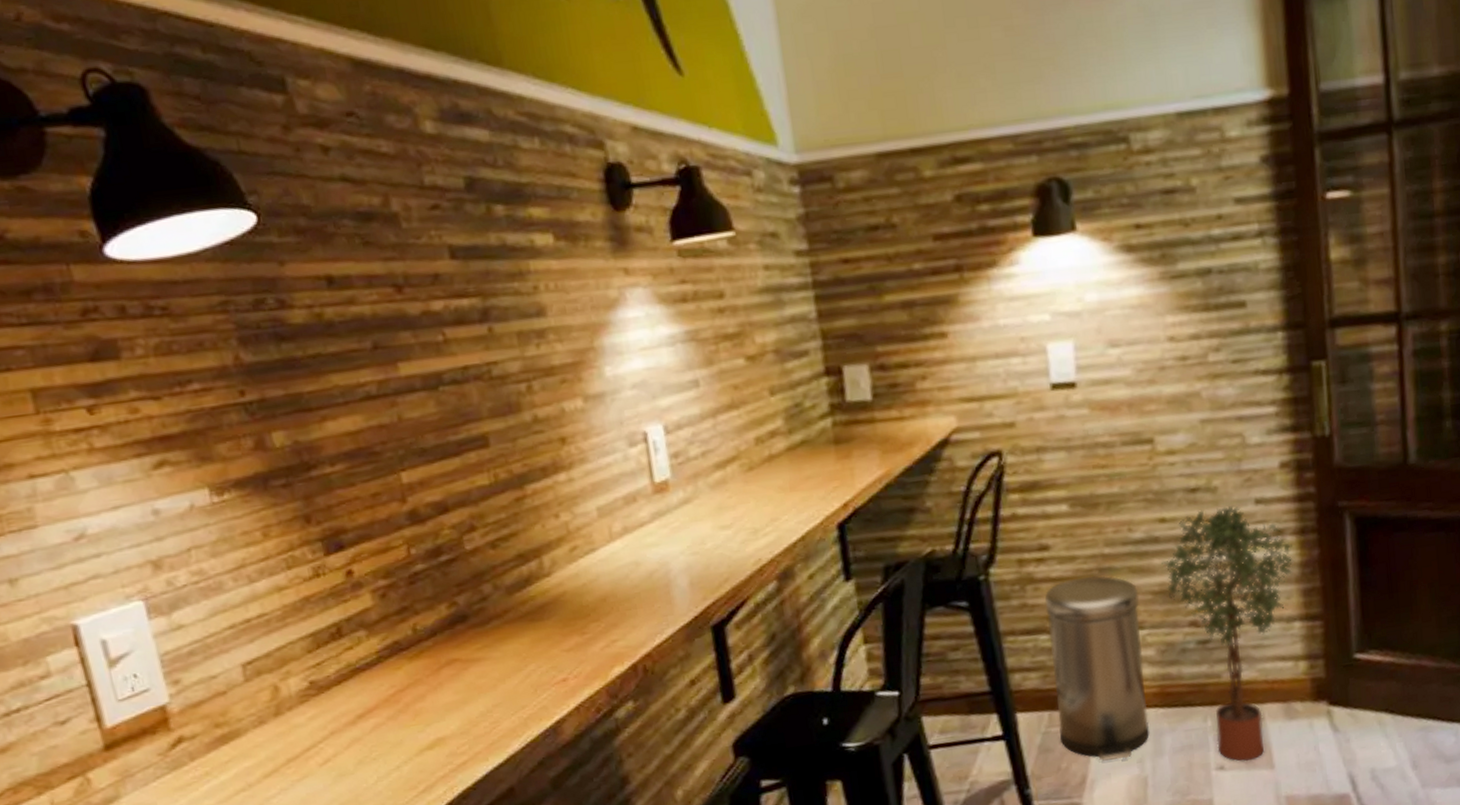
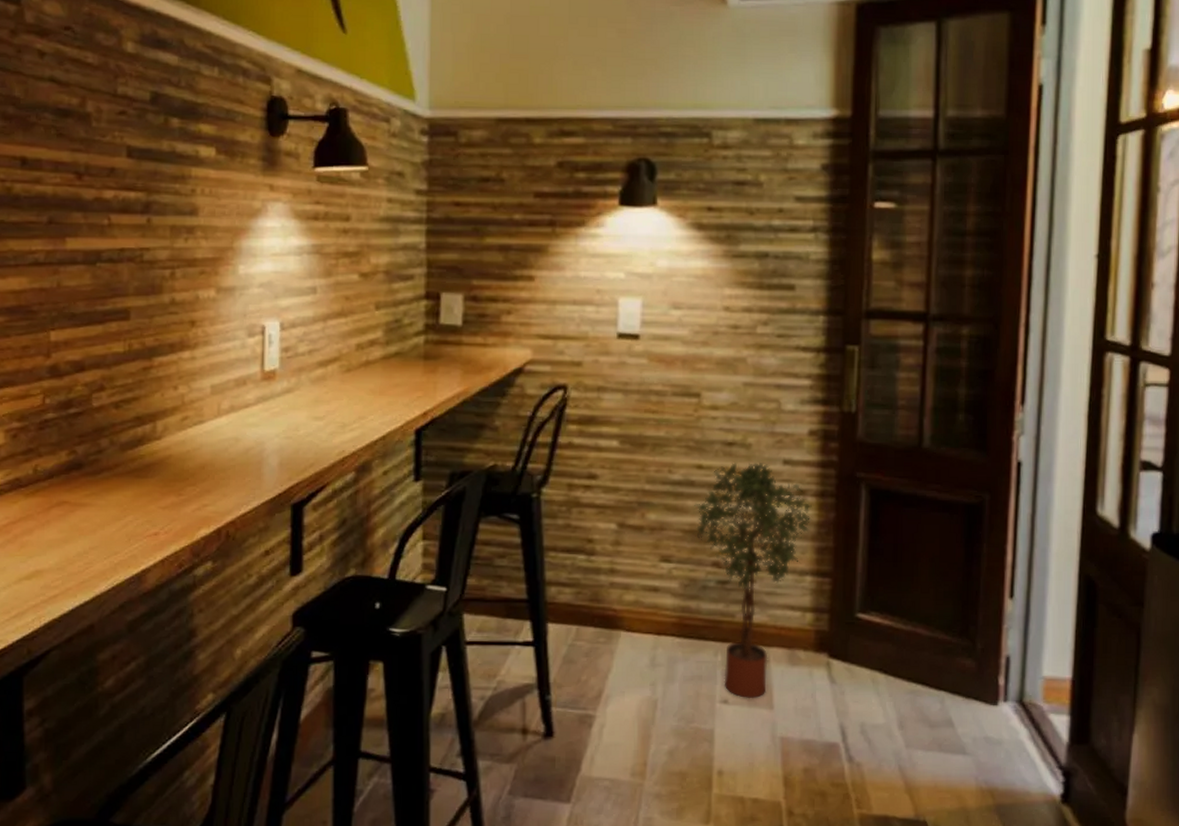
pedal bin: present [1044,576,1149,761] -> none [584,509,671,680]

